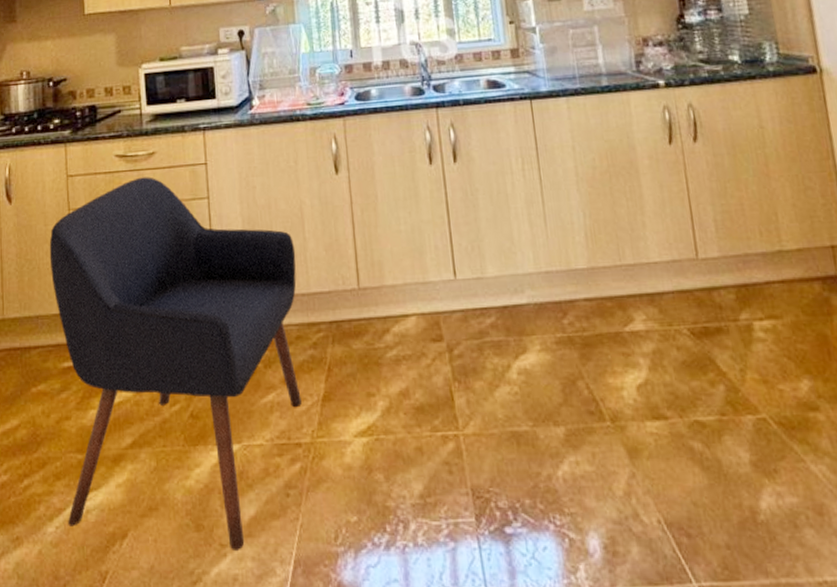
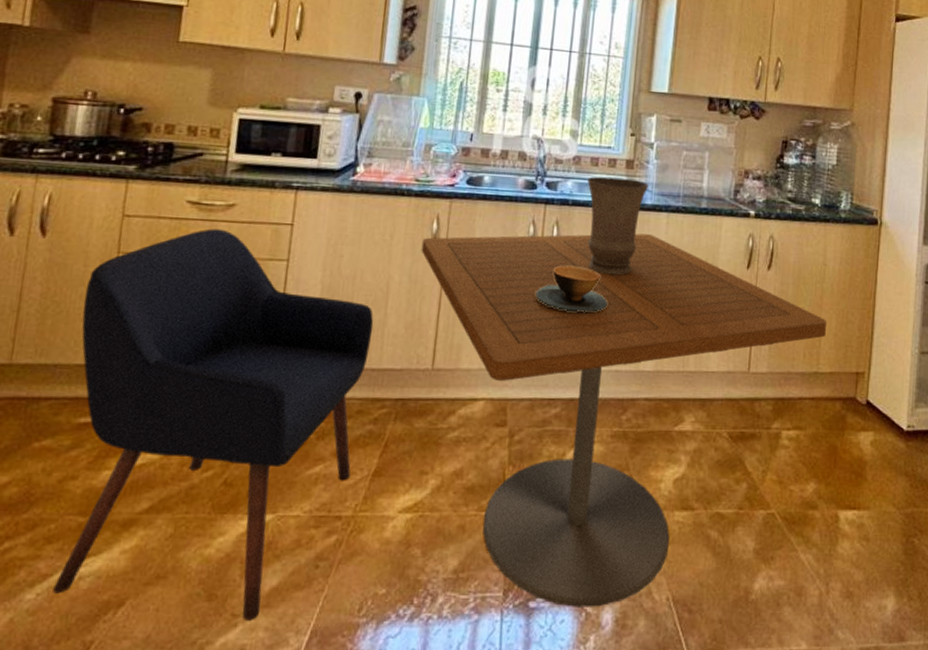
dining table: none [324,122,782,533] -> present [421,233,827,607]
wooden bowl: none [445,166,522,215] -> present [535,265,607,312]
vase: none [473,68,541,172] -> present [586,176,649,276]

